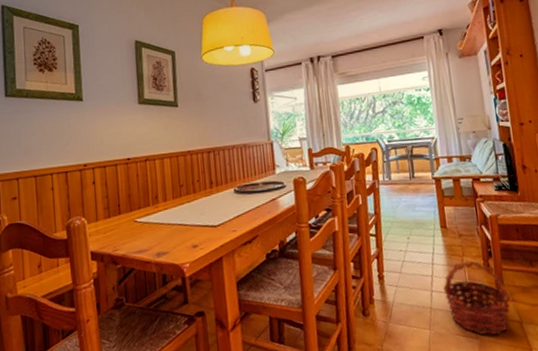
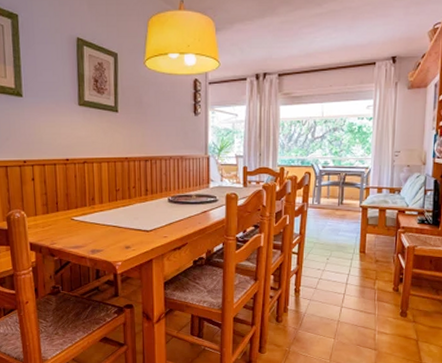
basket: present [443,260,512,335] -> none [352,284,414,349]

